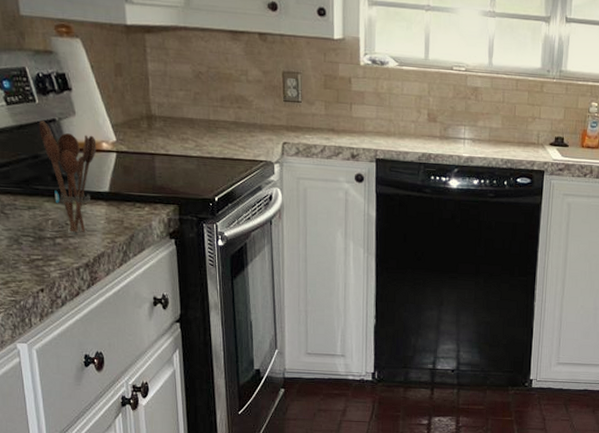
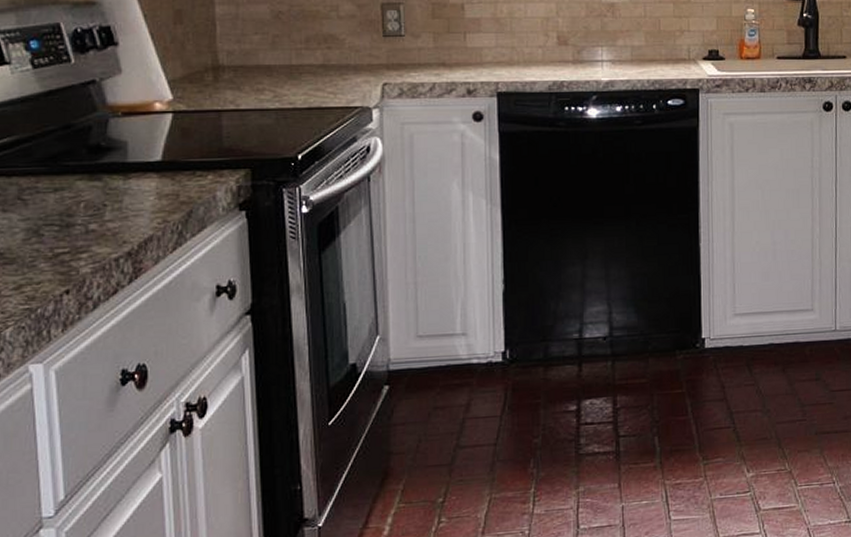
utensil holder: present [38,121,97,233] -> none [73,83,147,215]

